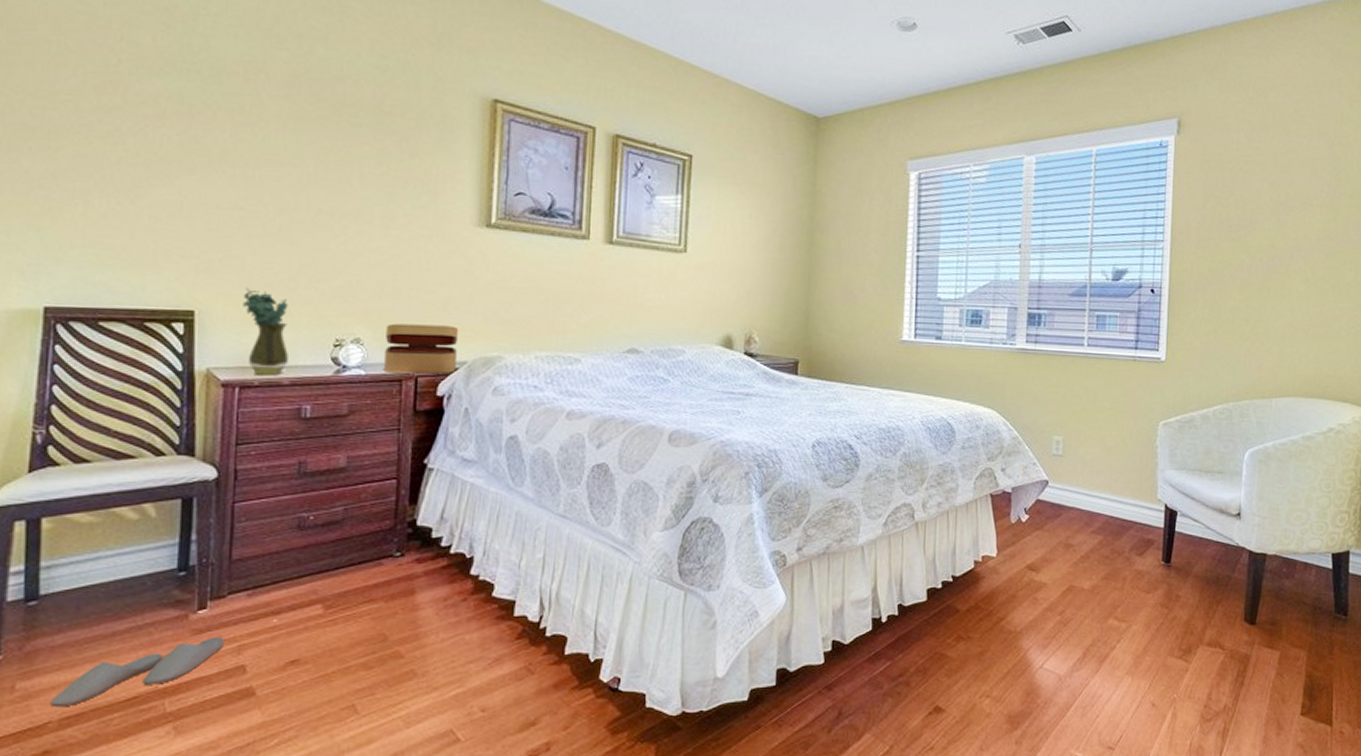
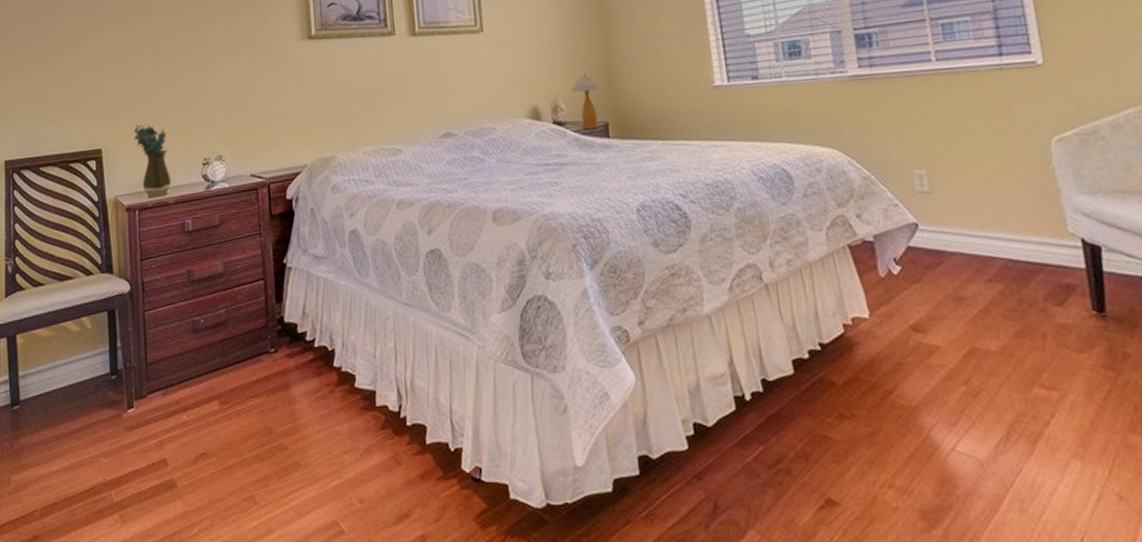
slippers: present [49,636,224,708] -> none [34,432,149,498]
jewelry box: present [383,323,459,374] -> none [240,133,299,183]
table lamp: none [767,309,798,365] -> present [571,72,602,130]

